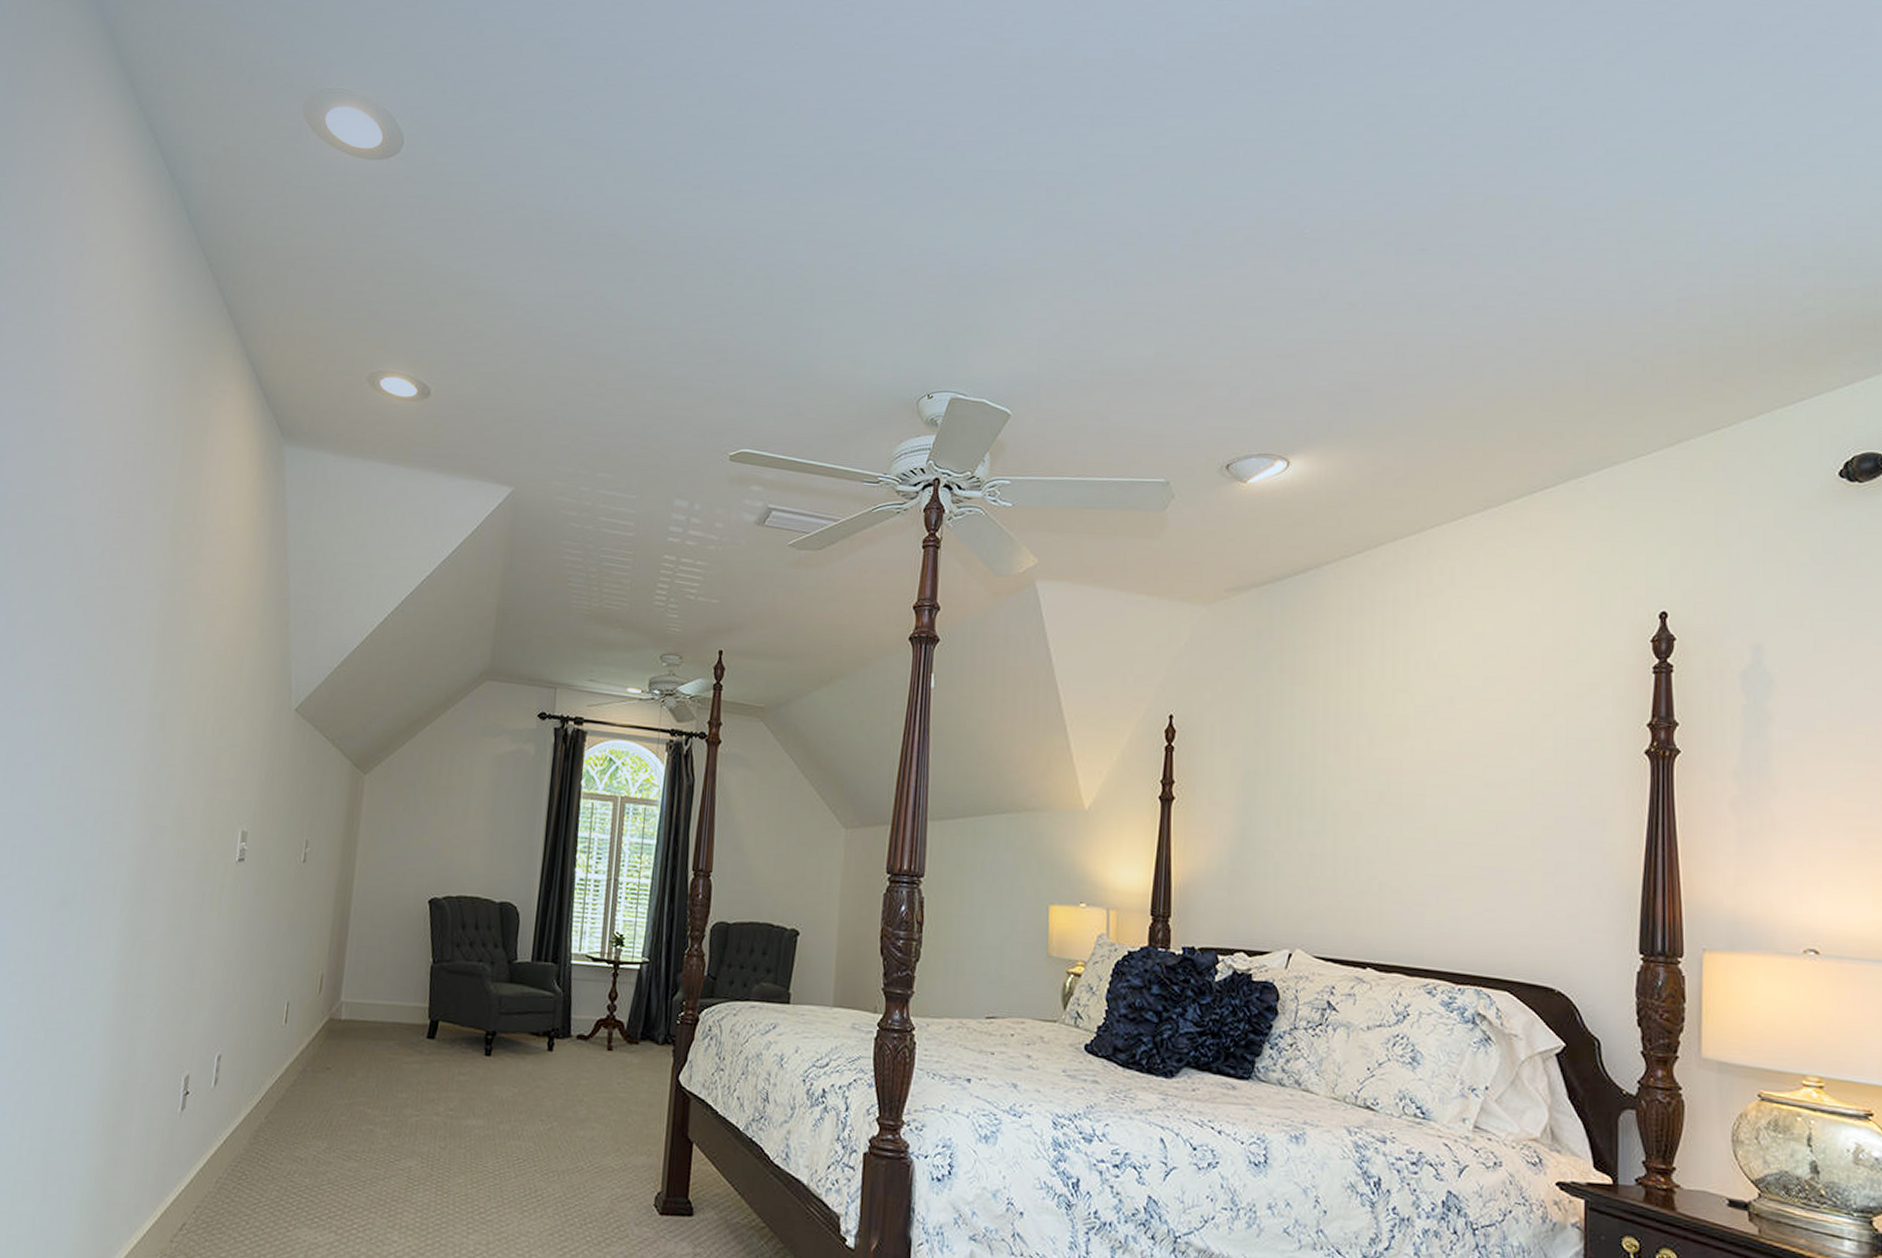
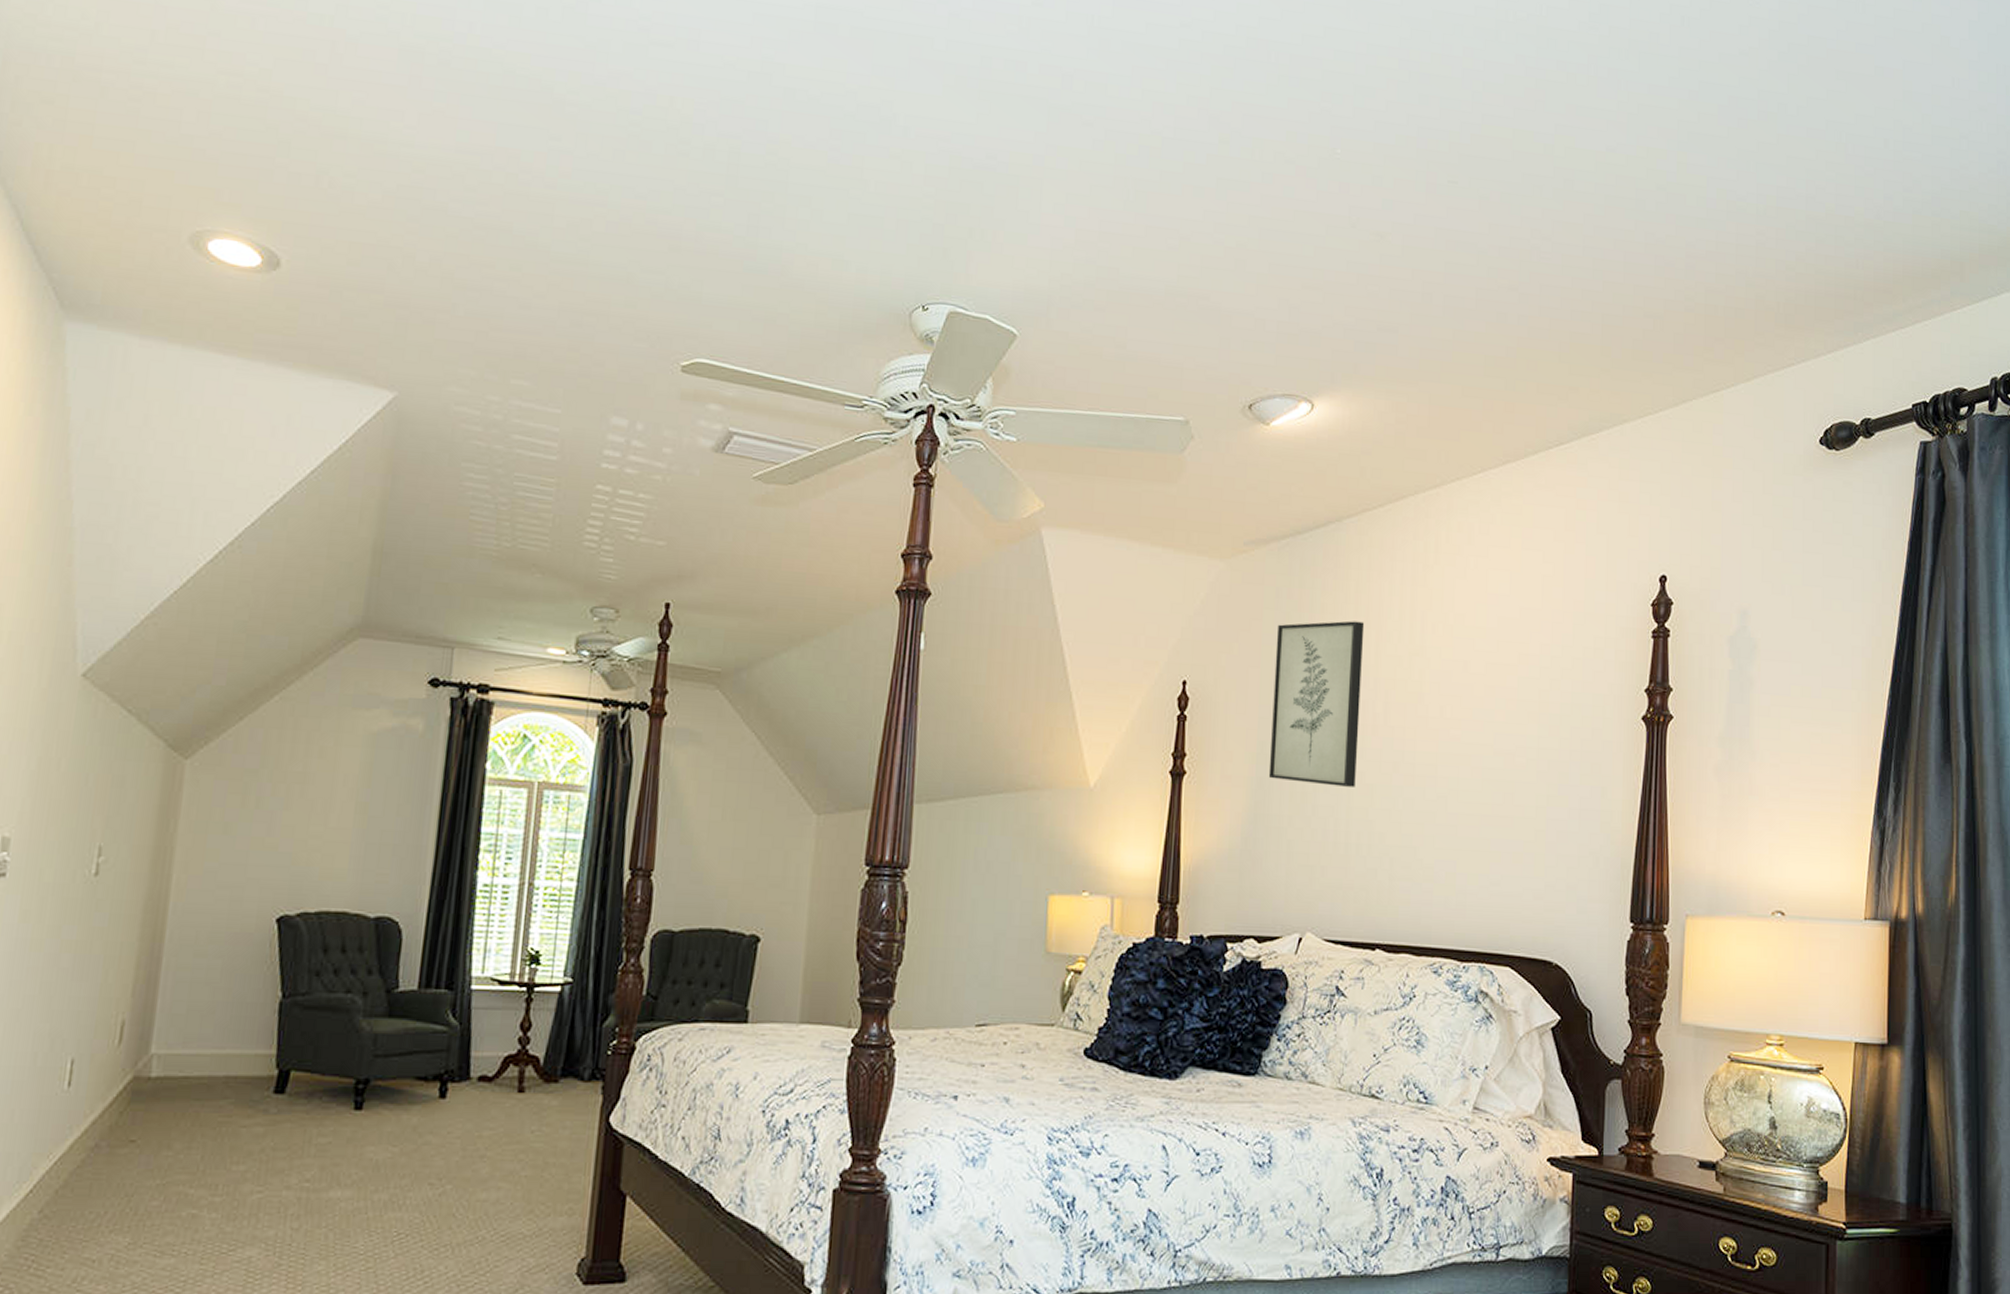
wall art: none [1254,659,1346,814] -> present [1268,620,1365,787]

